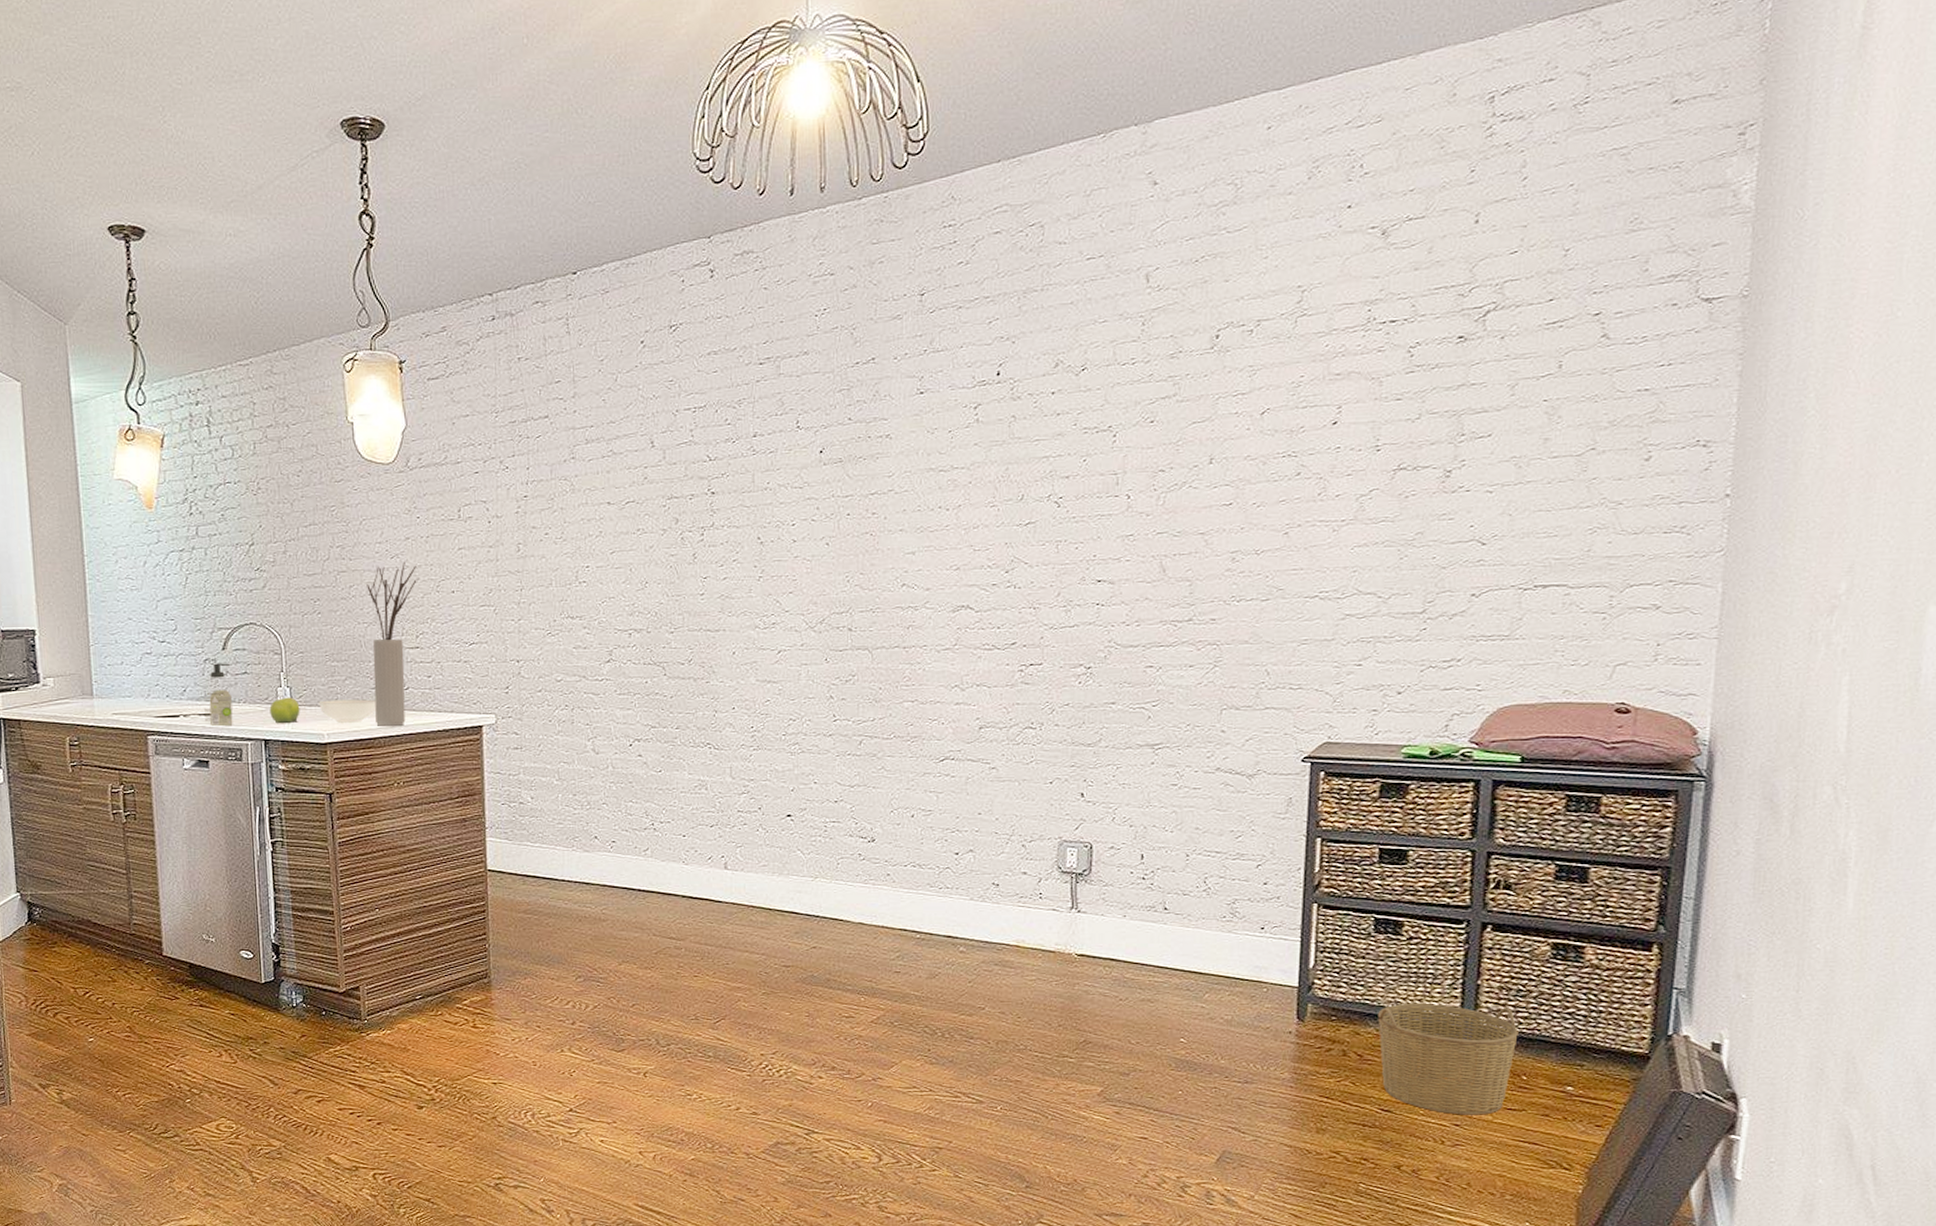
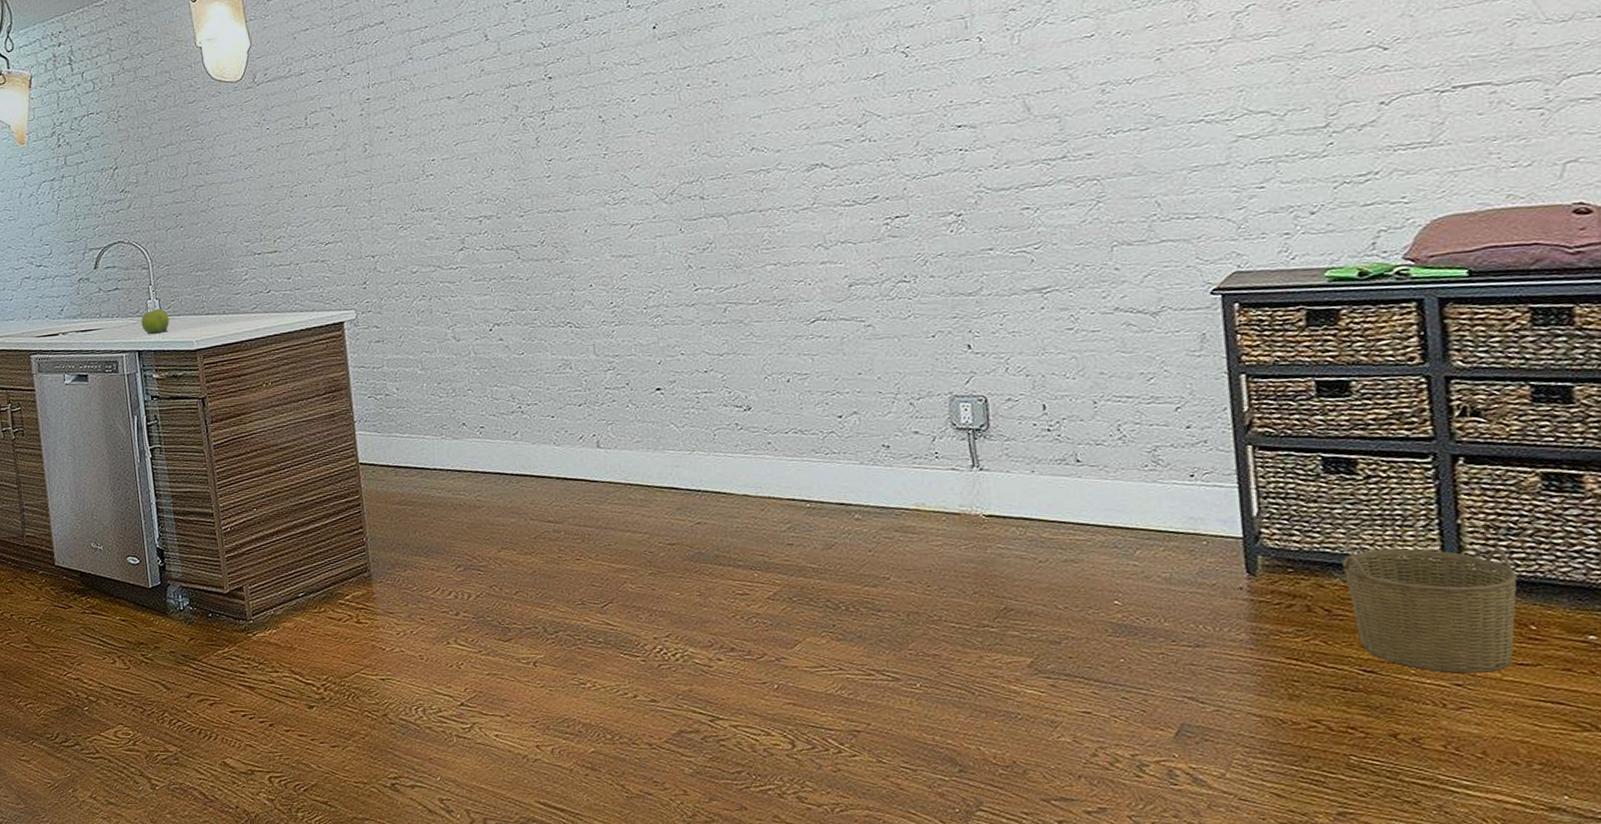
soap dispenser: present [204,663,233,727] -> none [80,281,108,341]
bowl: present [318,699,377,723] -> none [186,304,241,330]
vase: present [367,561,417,727] -> none [224,171,271,330]

